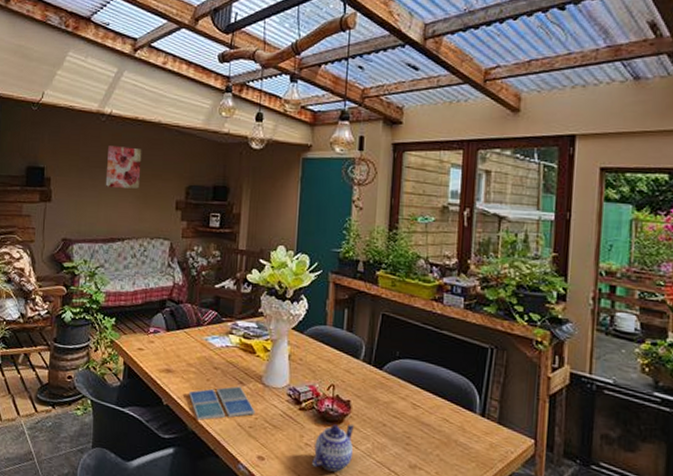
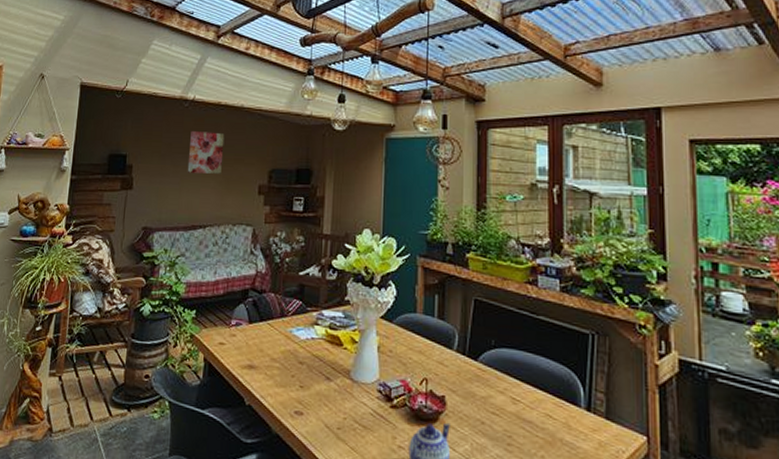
drink coaster: present [189,386,256,421] -> none [273,382,344,422]

